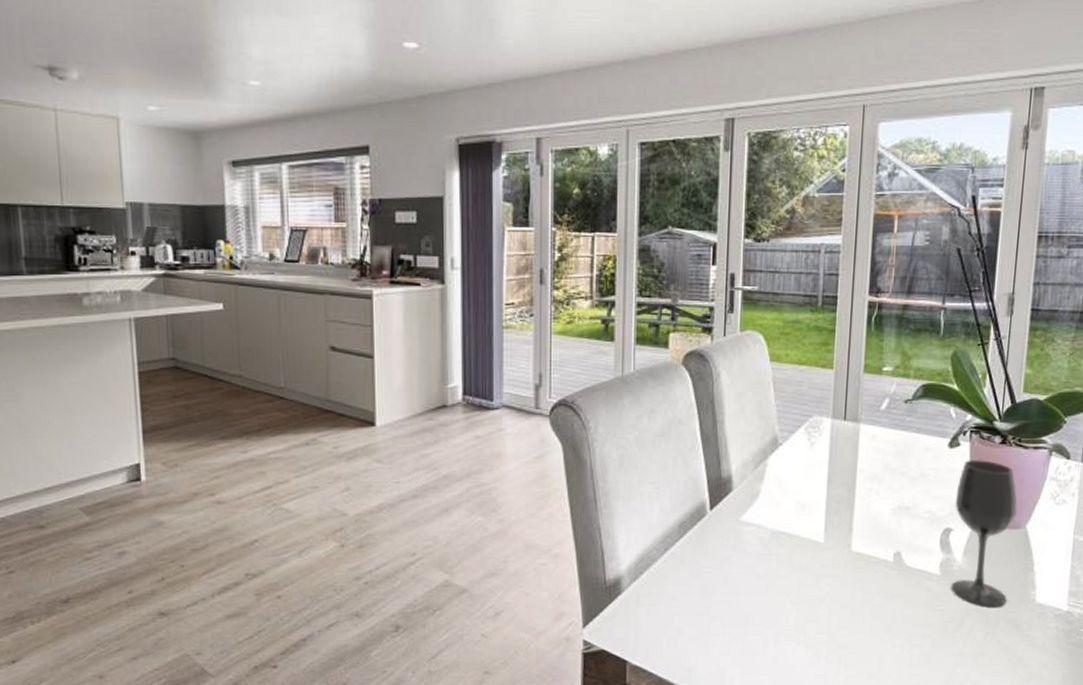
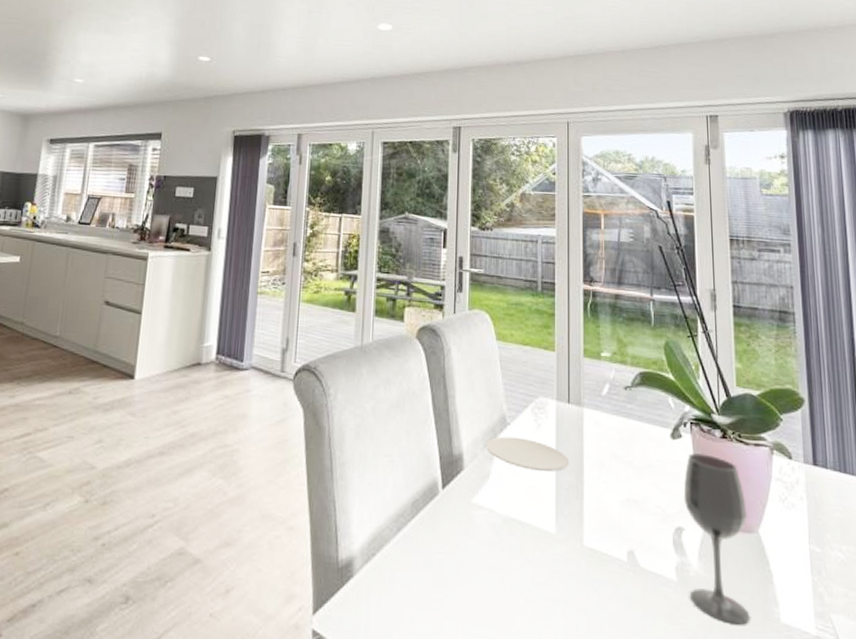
plate: none [755,457,842,487] -> present [485,436,570,472]

